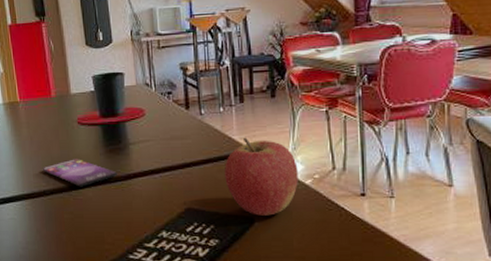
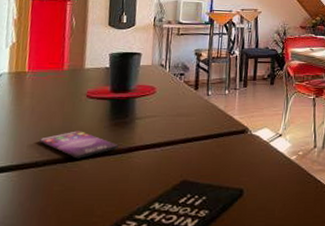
apple: present [224,137,298,216] -> none [222,117,286,188]

